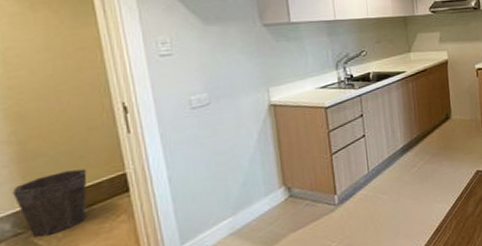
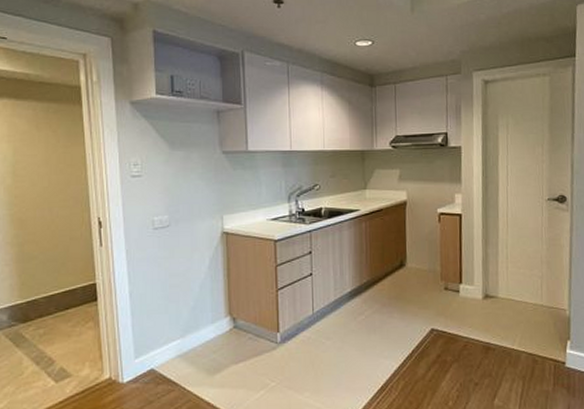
waste bin: present [12,168,87,237] -> none [11,275,66,331]

